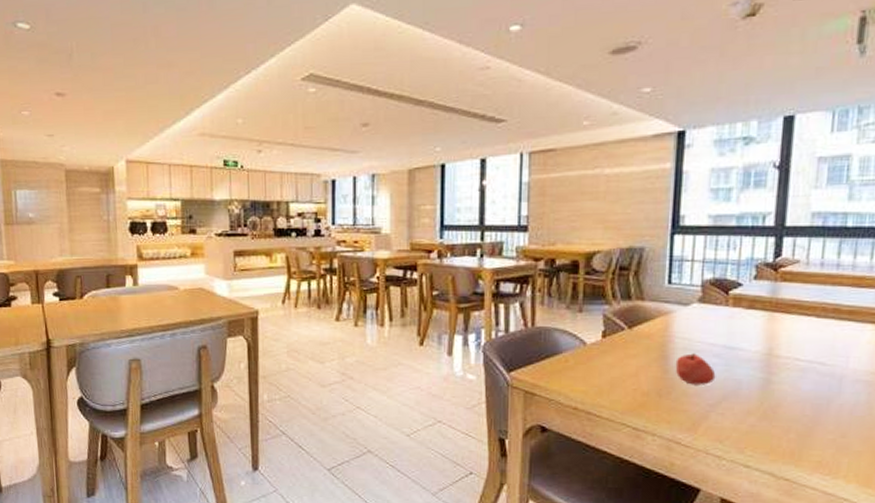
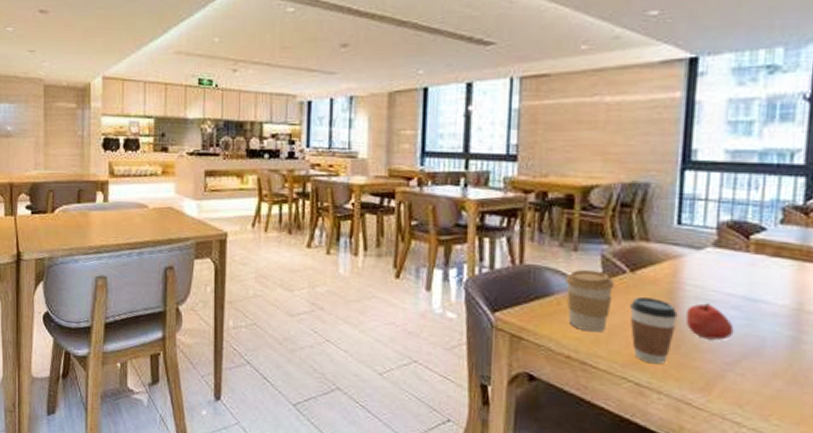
coffee cup: none [572,329,615,385] -> present [565,270,615,333]
coffee cup: none [628,351,669,410] -> present [630,297,678,365]

